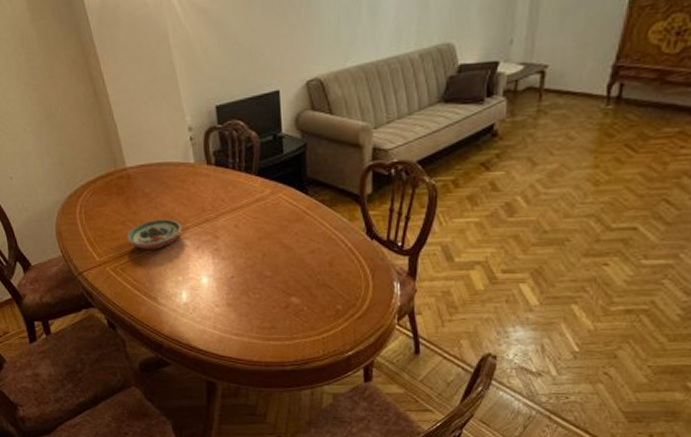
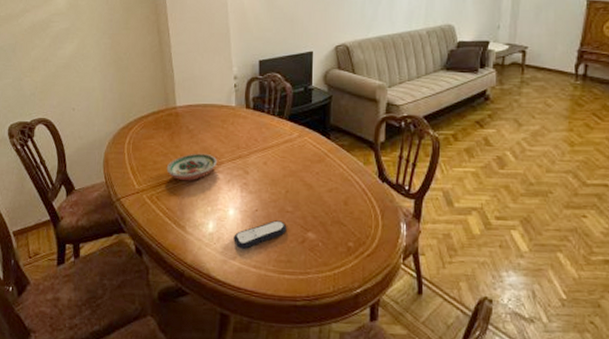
remote control: none [210,286,268,317] -> present [233,220,287,249]

